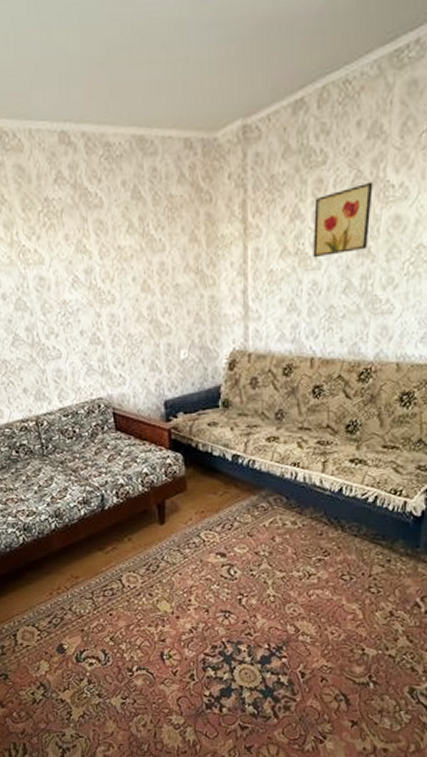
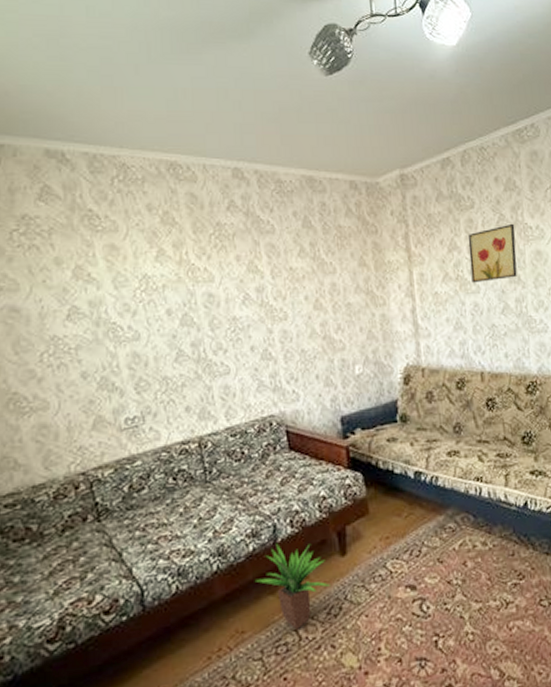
potted plant: none [85,510,149,579] -> present [254,542,330,630]

